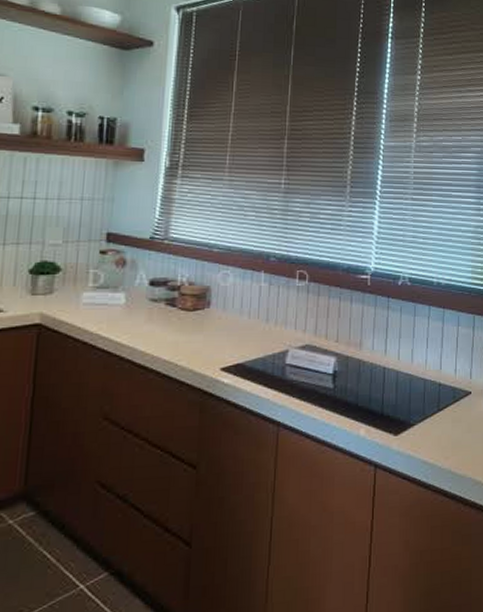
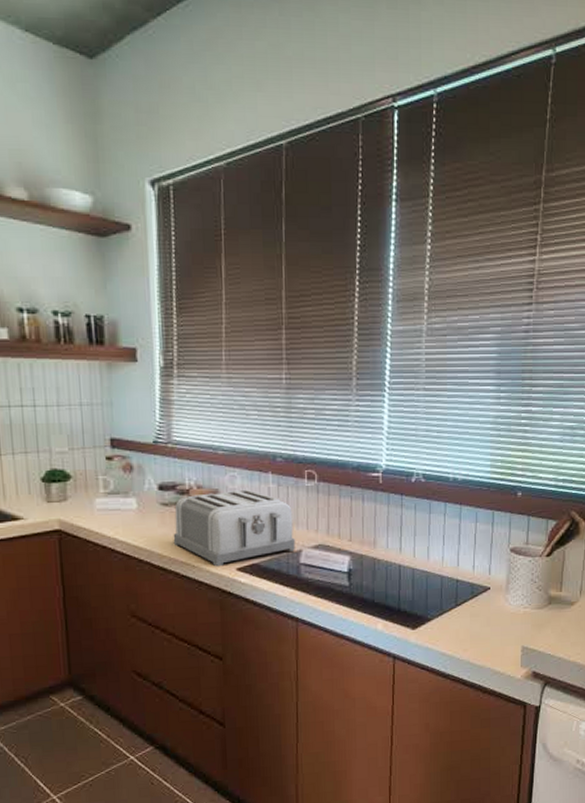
toaster: none [158,287,282,366] -> present [173,489,295,567]

